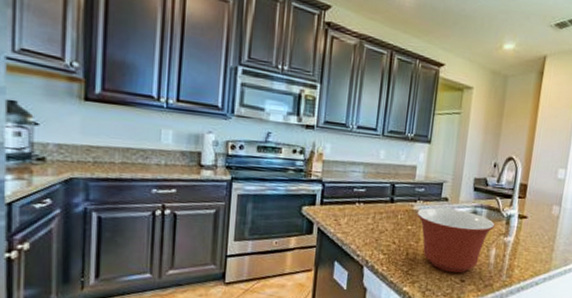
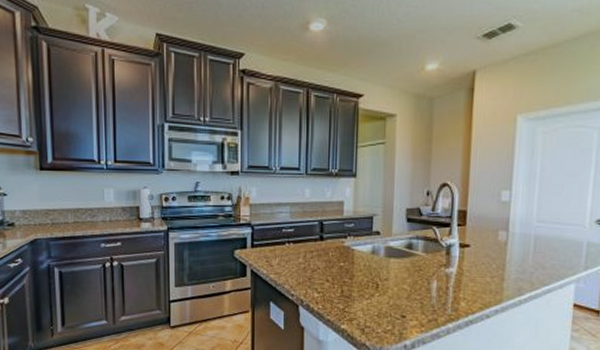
mixing bowl: present [416,207,495,273] -> none [348,242,434,309]

